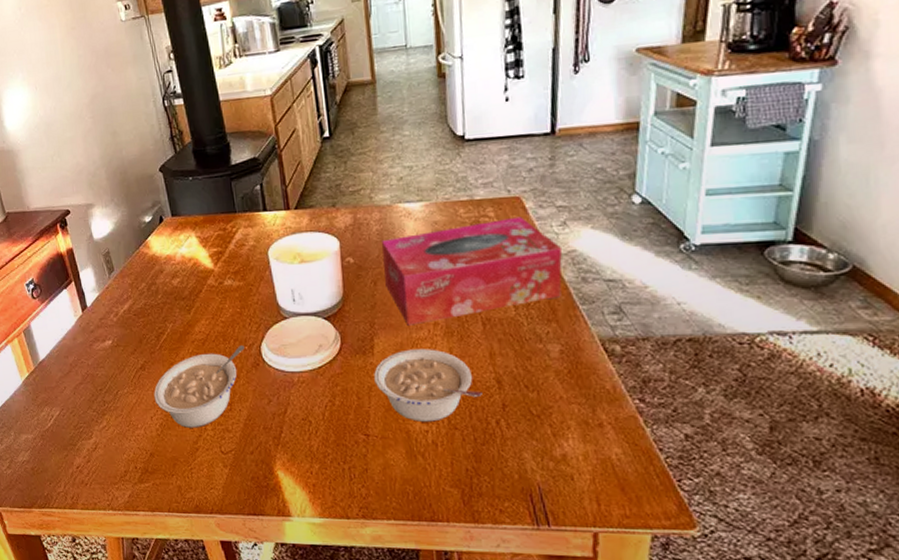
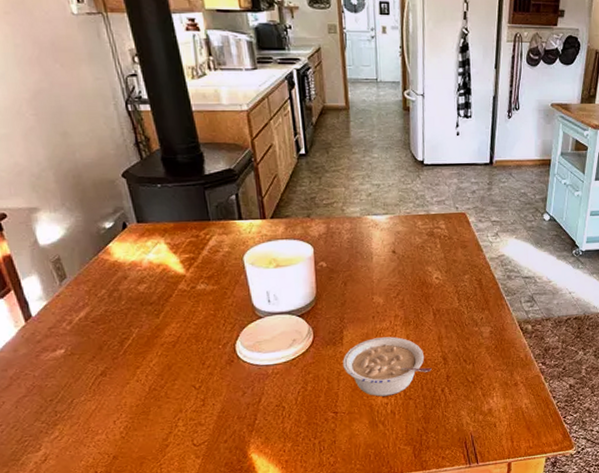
legume: present [154,345,245,428] -> none [117,345,219,427]
tissue box: present [382,216,563,326] -> none [352,228,495,319]

